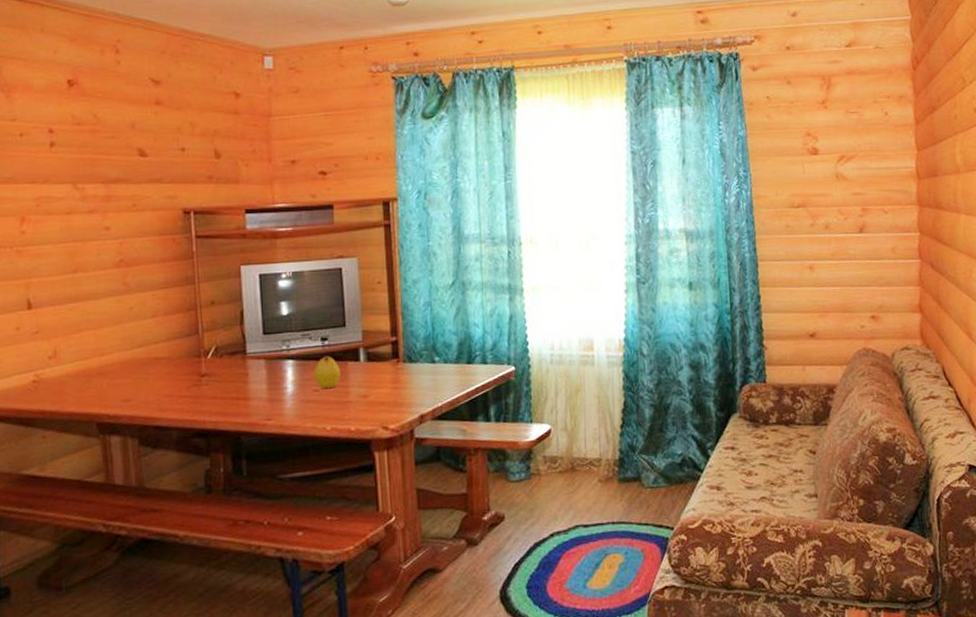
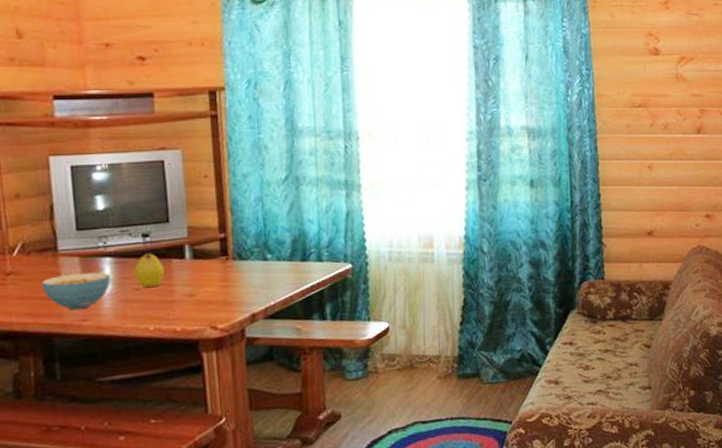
cereal bowl: none [231,374,293,410] -> present [40,272,111,311]

